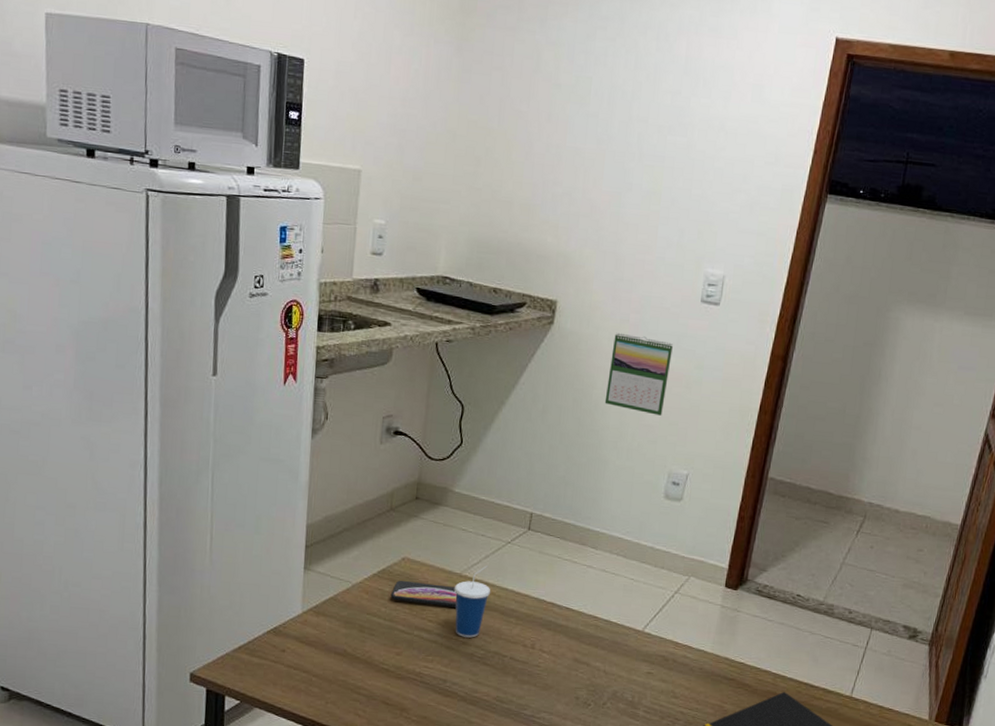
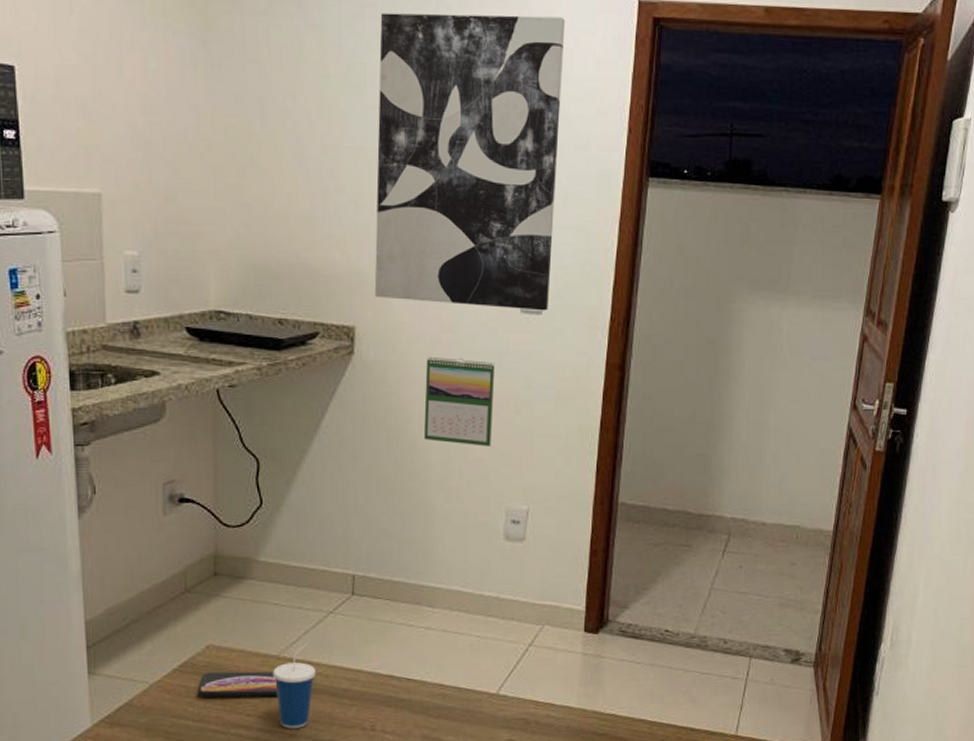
wall art: none [577,35,770,303] -> present [374,13,566,311]

